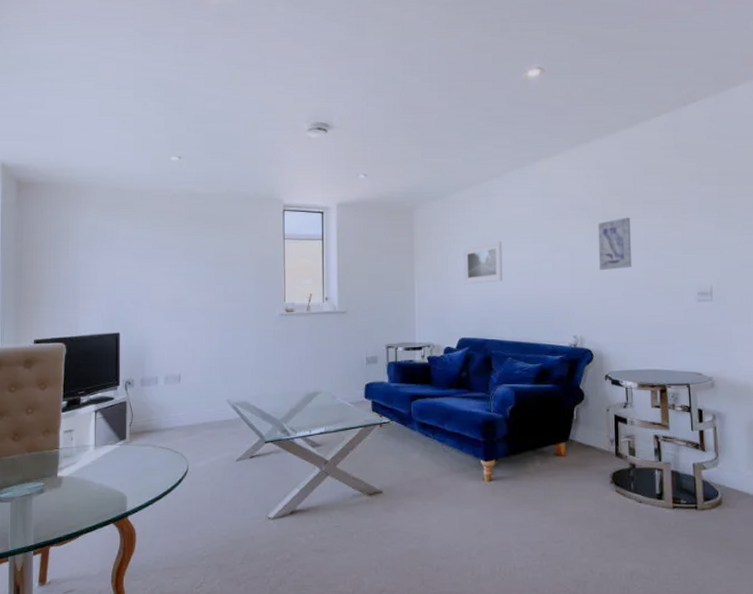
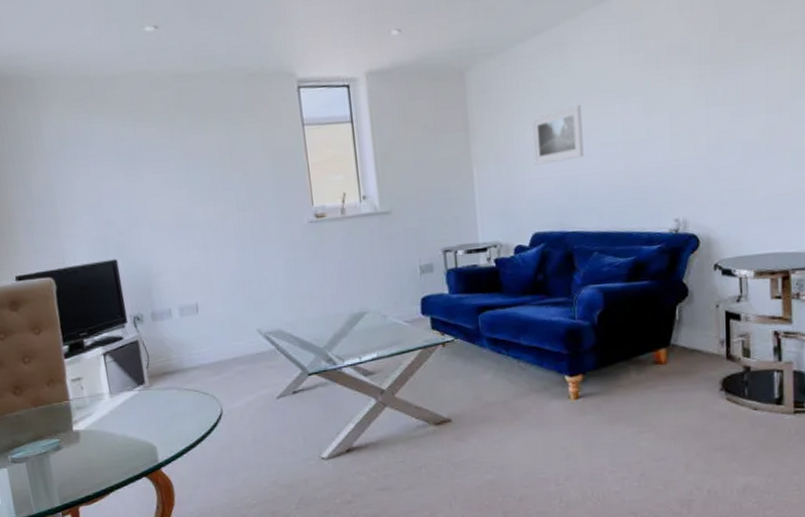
wall art: present [597,217,632,270] -> none [705,58,750,132]

